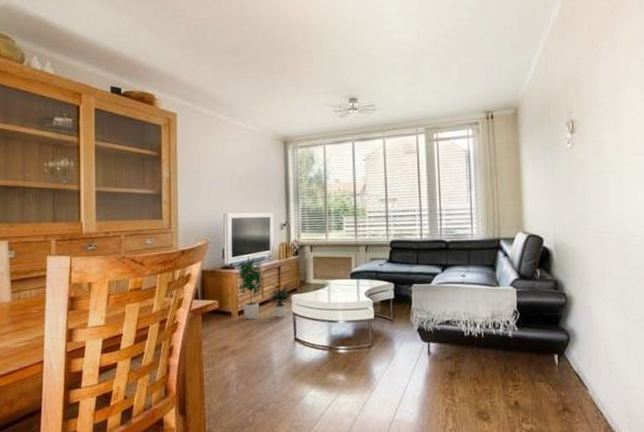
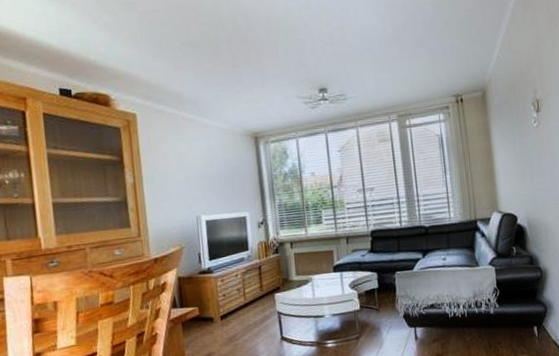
potted plant: present [237,257,293,320] -> none [215,259,277,324]

